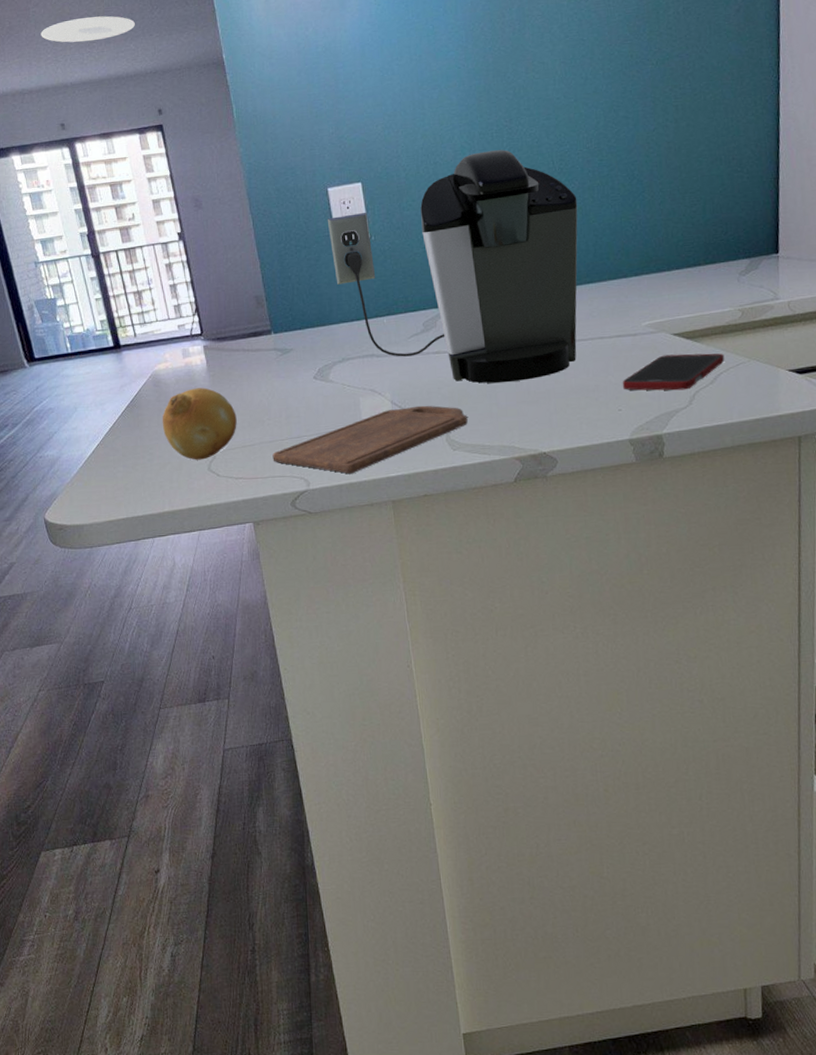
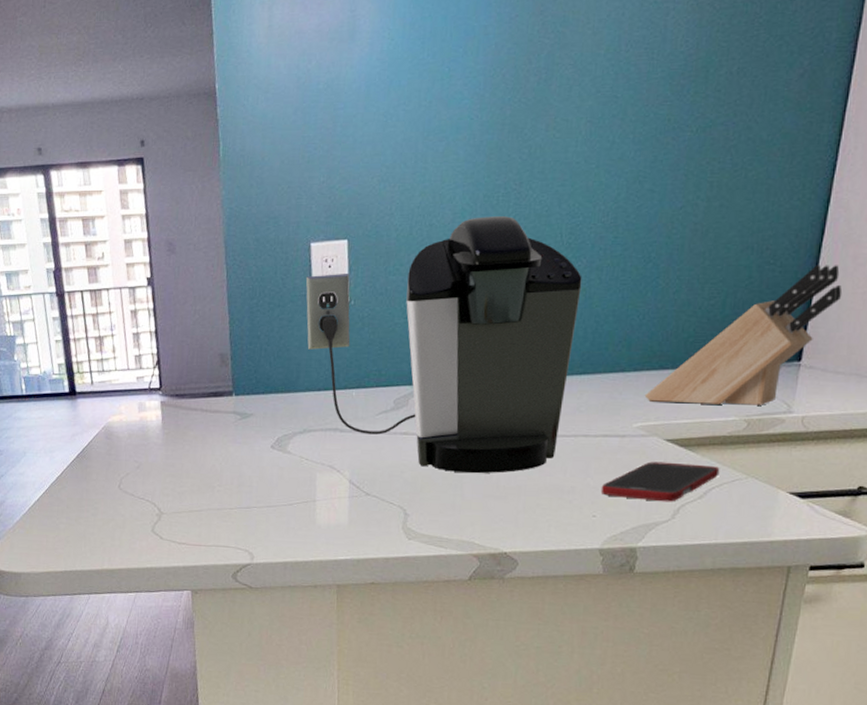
ceiling light: present [41,16,135,43] -> none [26,31,126,59]
fruit: present [162,387,237,460] -> none [110,445,187,520]
cutting board: present [272,405,468,474] -> none [219,488,428,552]
knife block: none [648,167,804,302] -> present [644,265,843,405]

